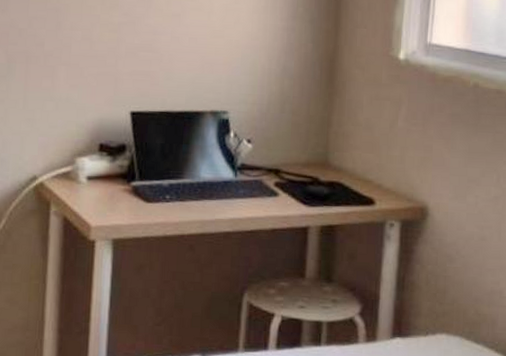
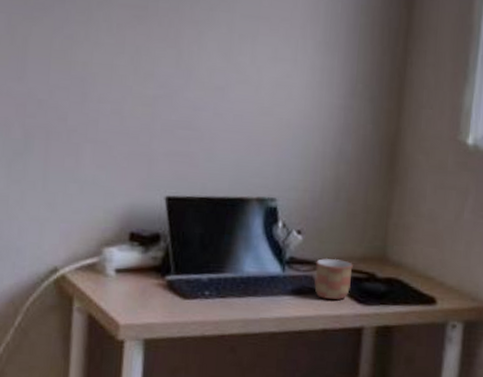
mug: none [264,164,298,203] -> present [314,258,353,301]

